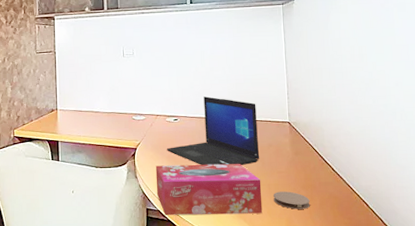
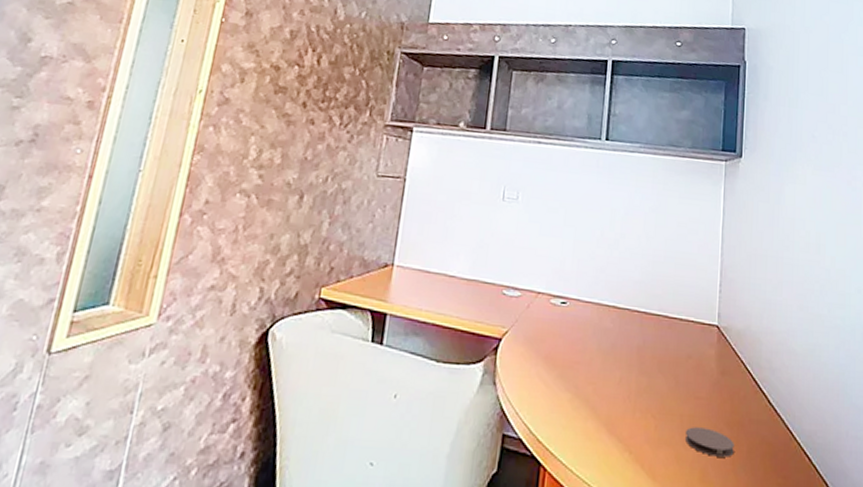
tissue box: present [155,163,263,215] -> none [520,368,672,458]
laptop: present [166,96,260,165] -> none [544,274,677,382]

